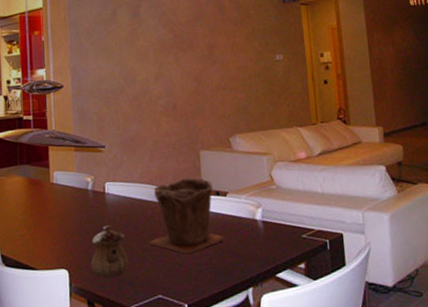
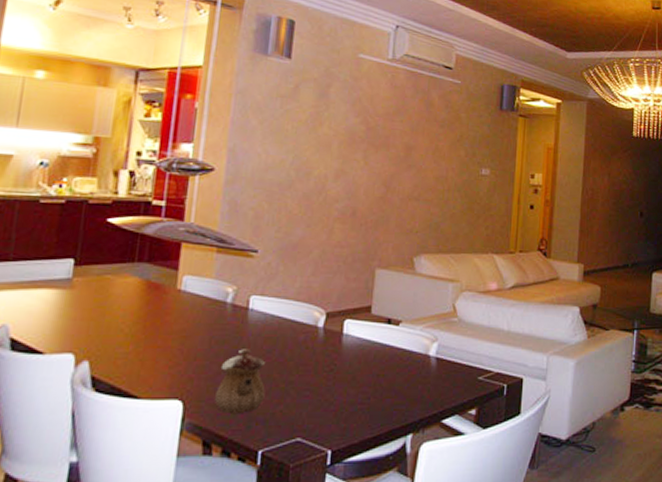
plant pot: present [149,177,225,254] -> none [295,300,389,390]

